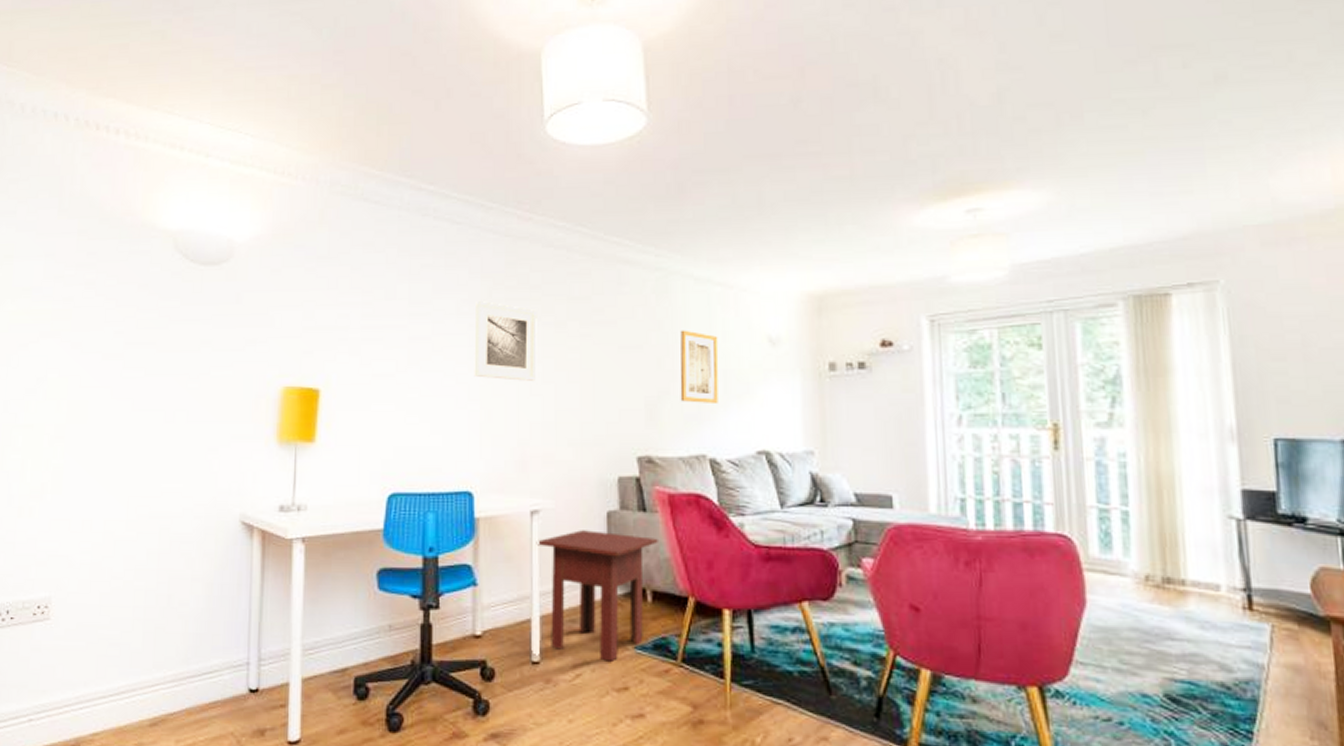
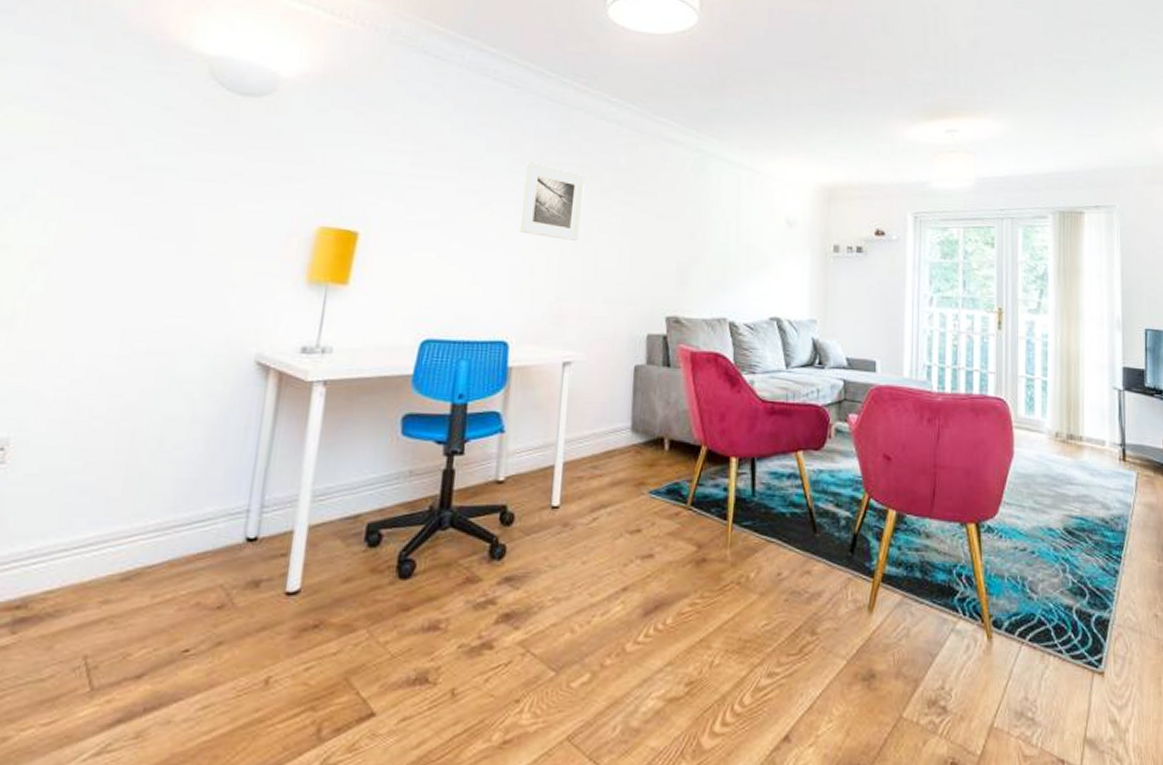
side table: present [536,530,658,662] -> none [565,382,679,505]
wall art: present [680,330,719,403] -> none [708,206,745,273]

